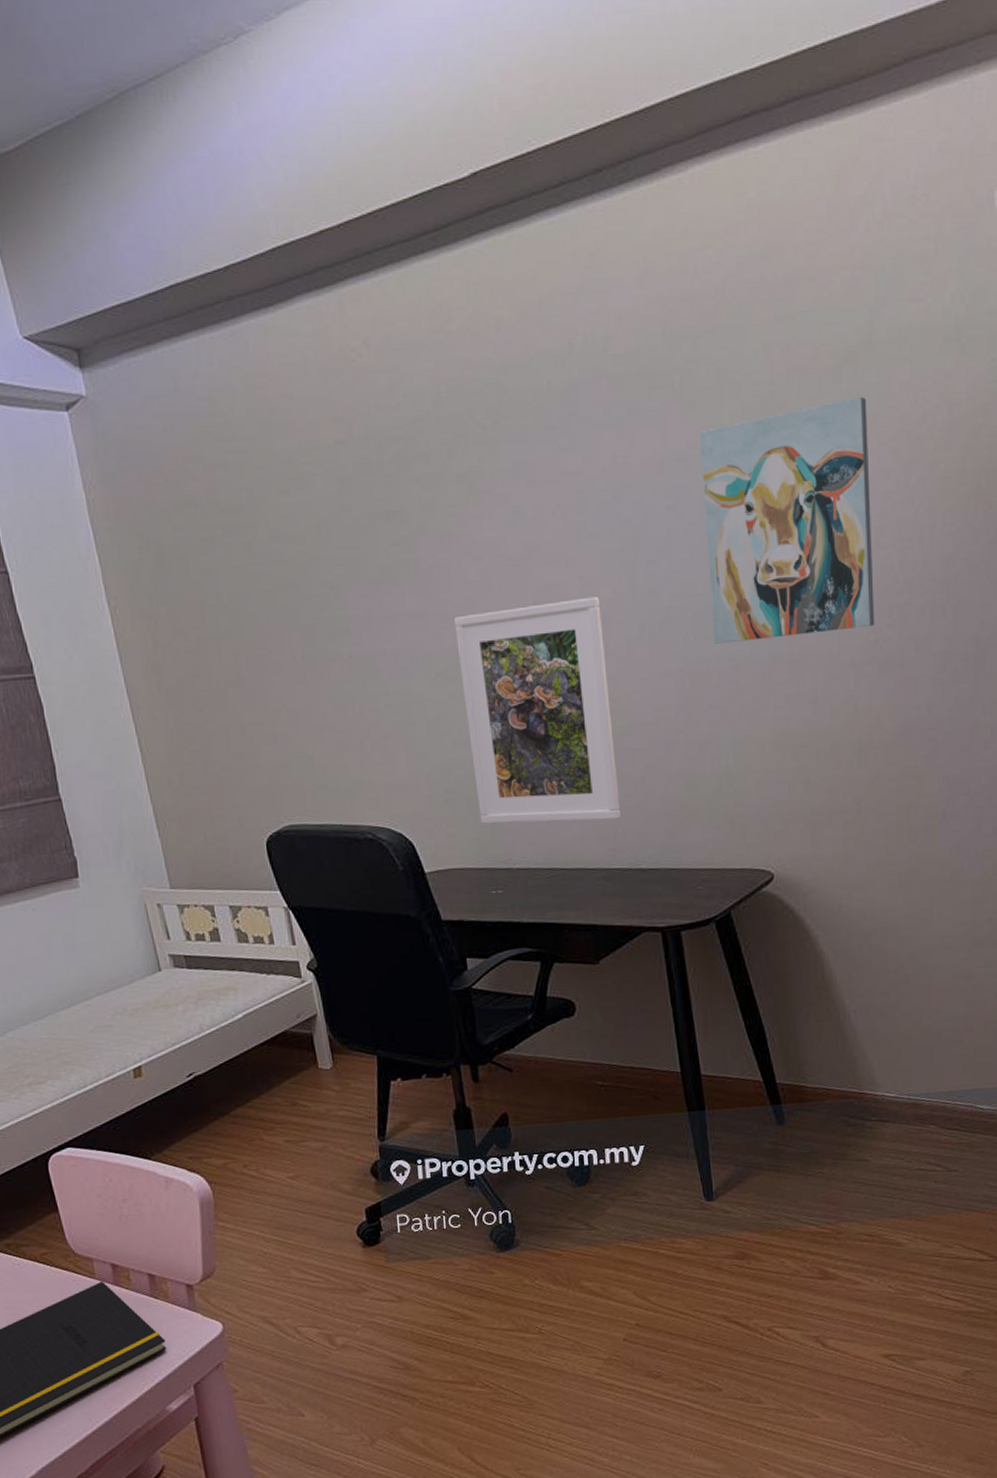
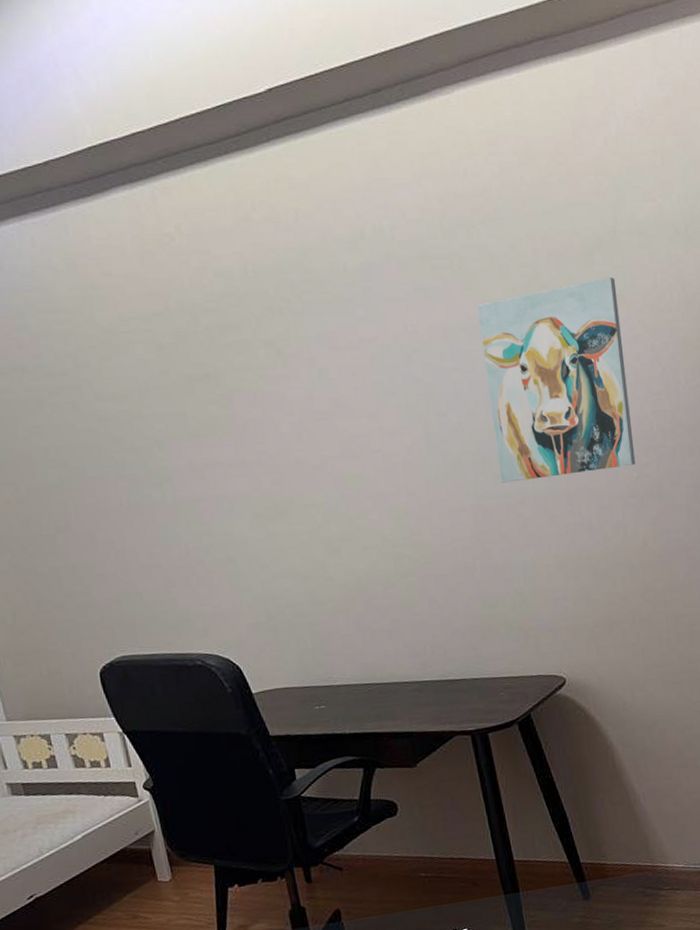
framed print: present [453,597,620,824] -> none [269,445,428,647]

